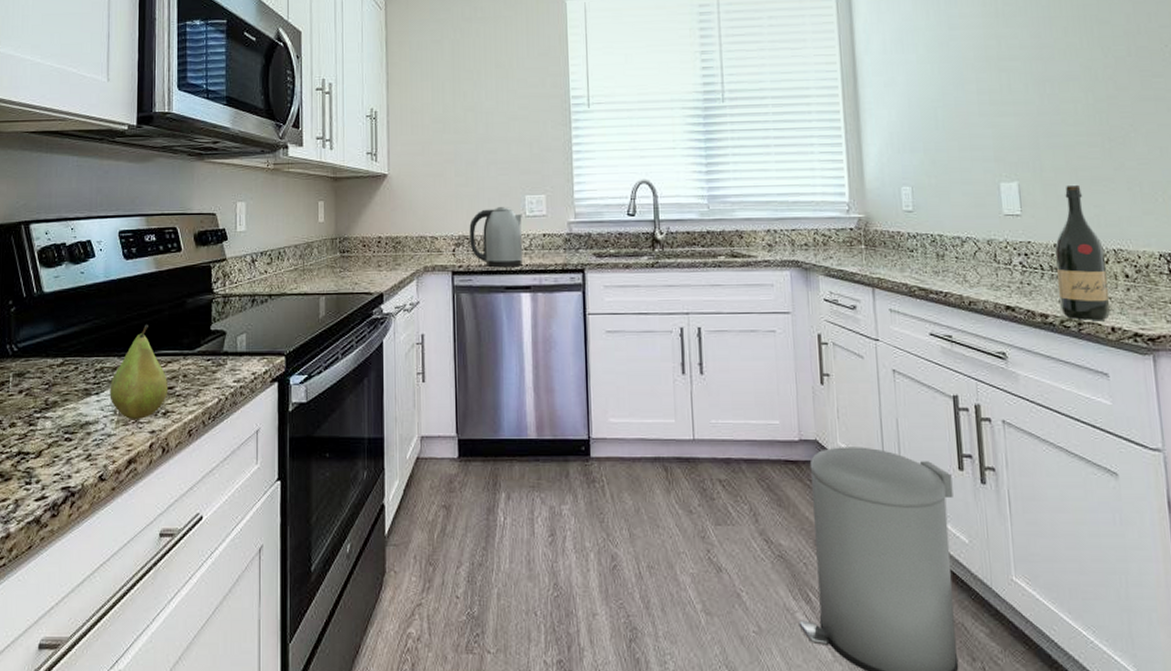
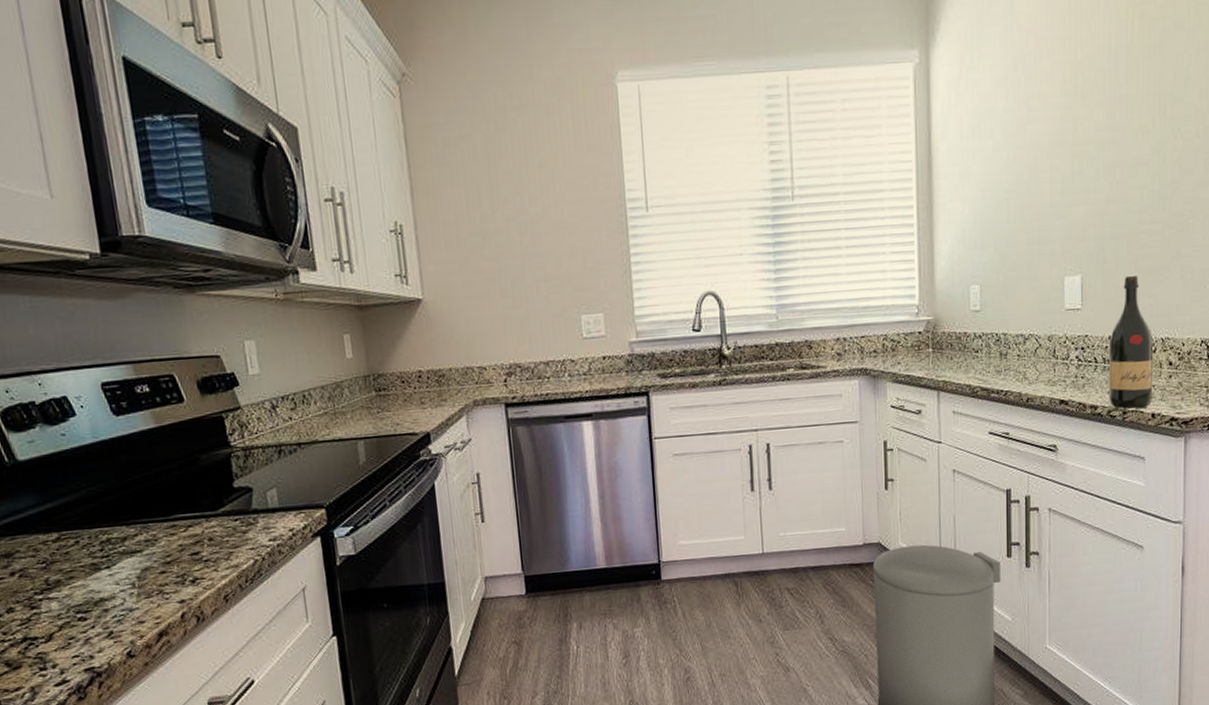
fruit: present [109,325,169,420] -> none [121,488,194,592]
kettle: present [469,207,522,268] -> none [521,329,582,396]

